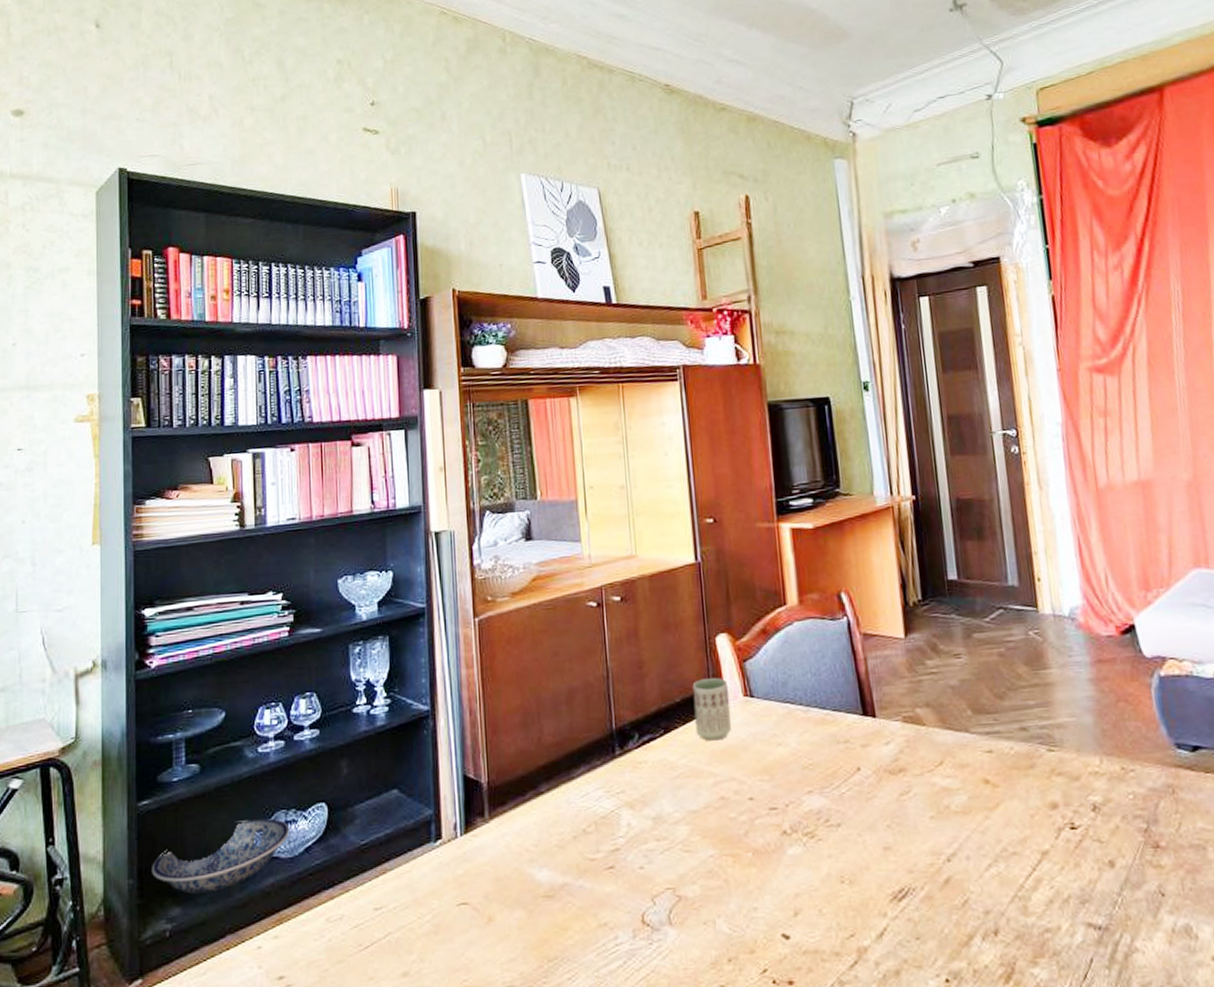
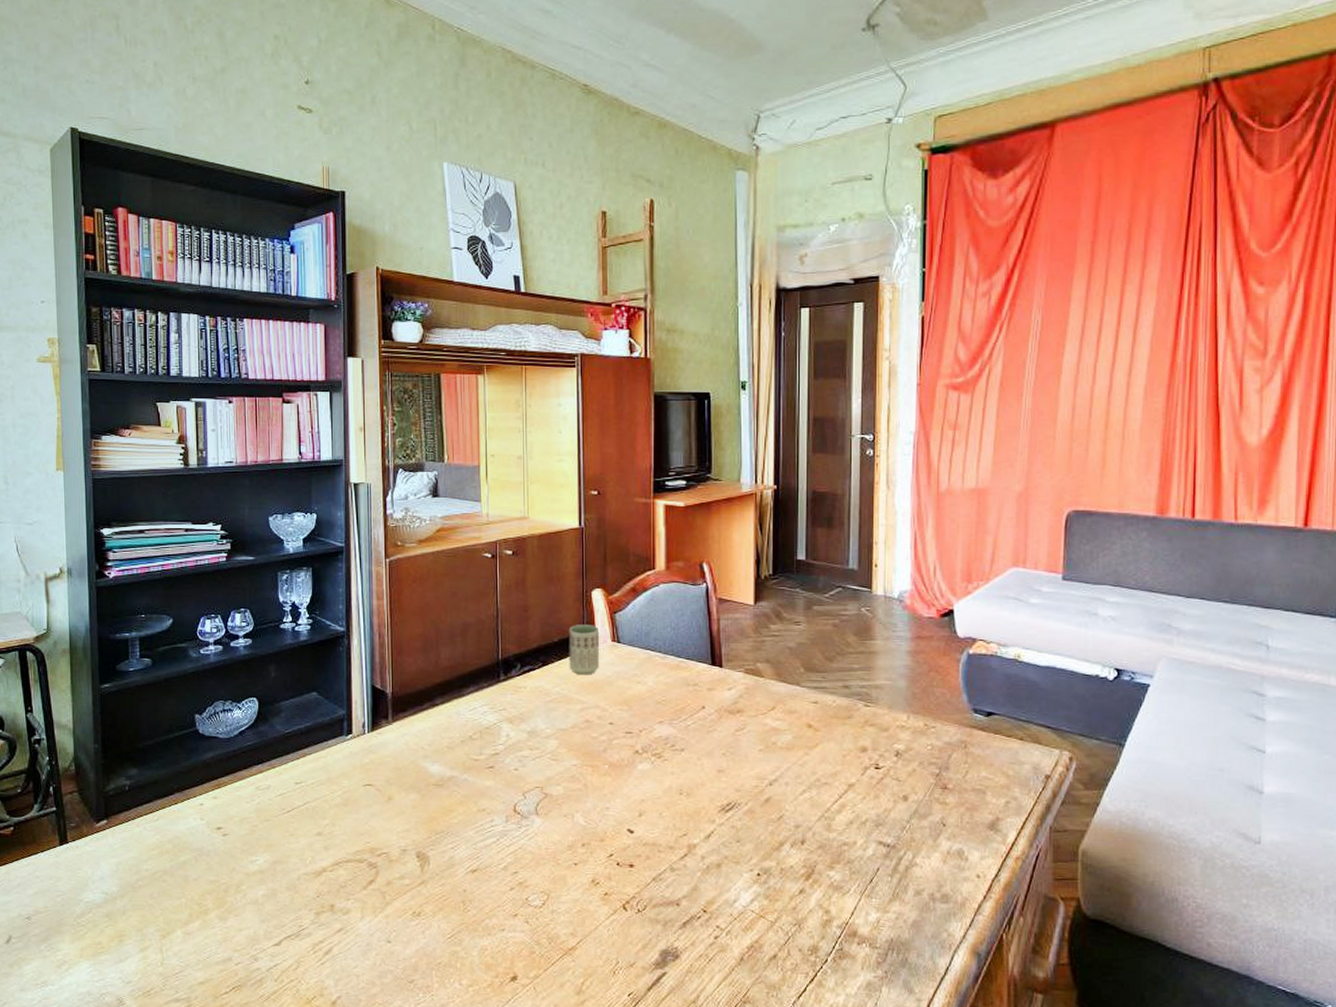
ceramic bowl: present [150,818,290,894] -> none [112,706,227,760]

